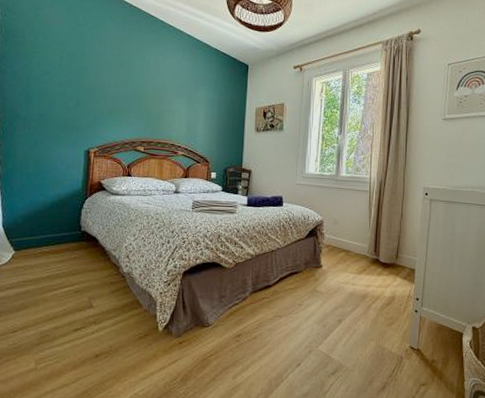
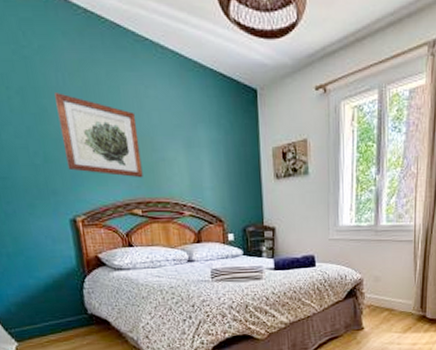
wall art: none [93,57,153,123] -> present [55,93,143,178]

